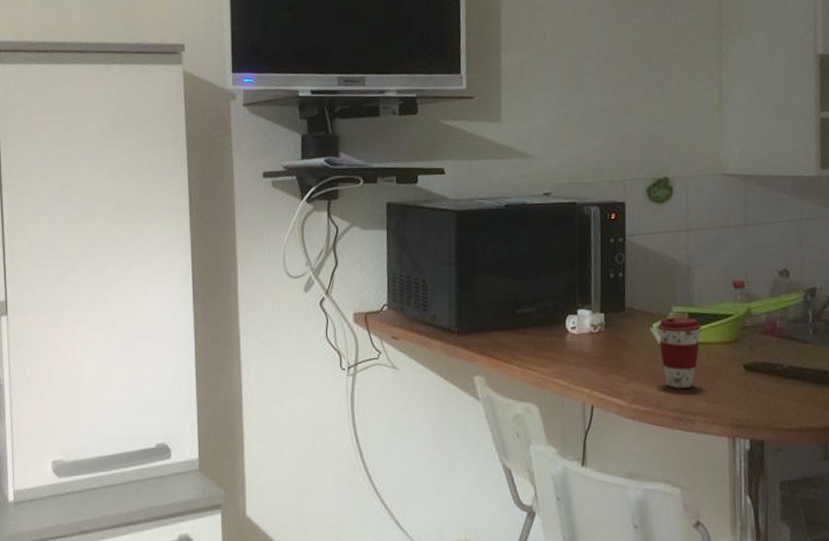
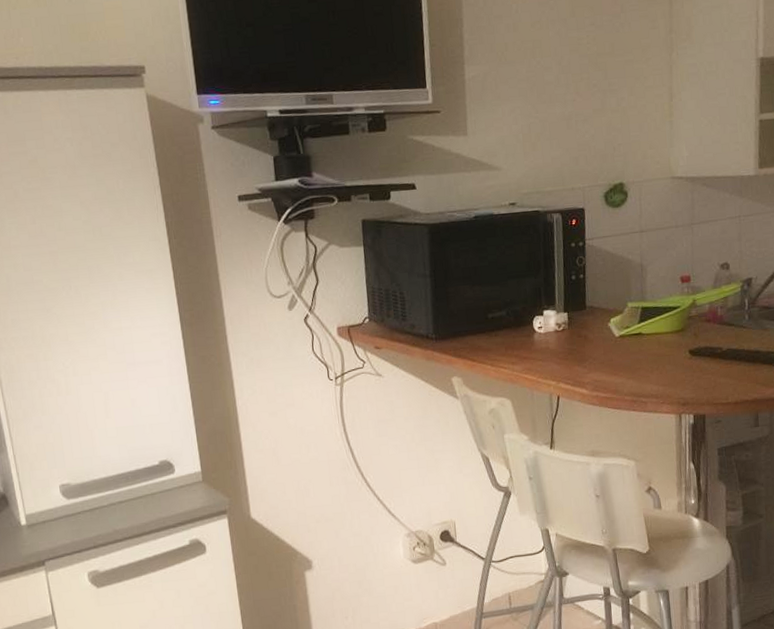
coffee cup: present [657,317,701,388] -> none [614,311,653,375]

